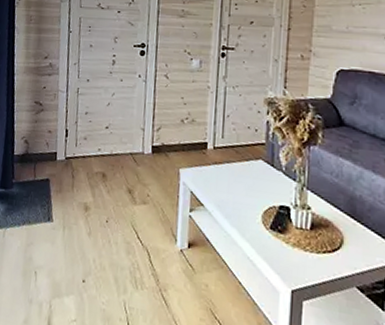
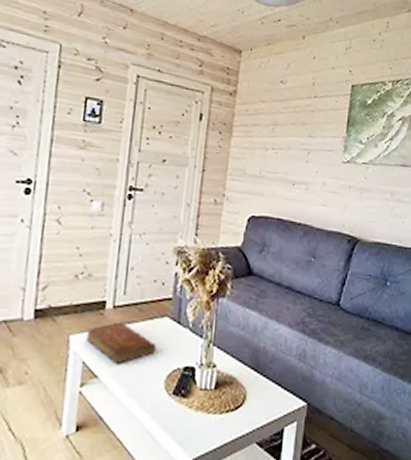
bible: none [192,161,252,198] -> present [86,322,156,365]

